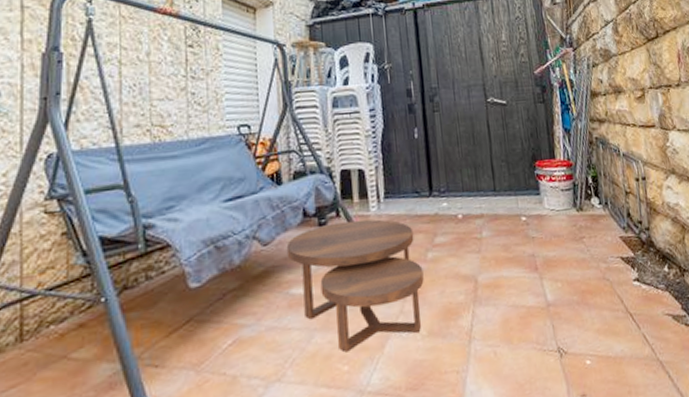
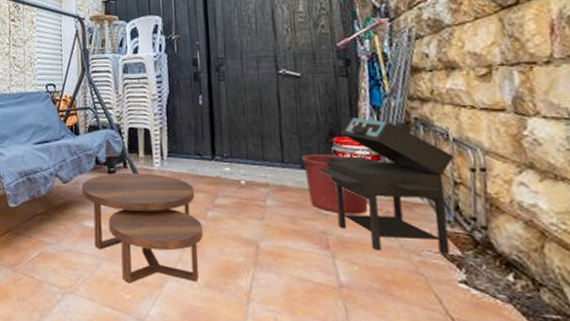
bucket: none [509,177,566,235] -> present [299,154,369,215]
barbecue grill: none [523,141,626,265] -> present [316,118,455,254]

